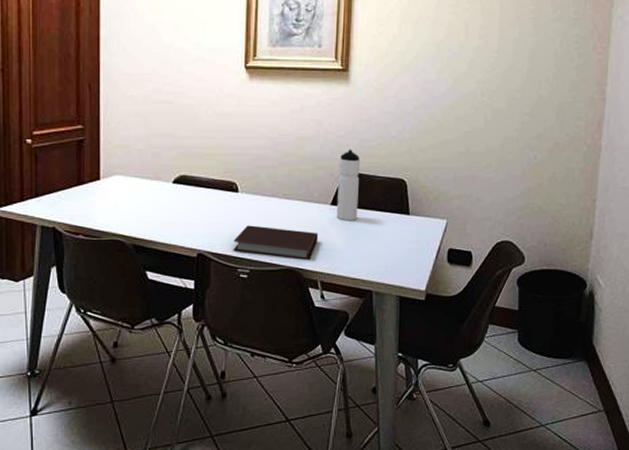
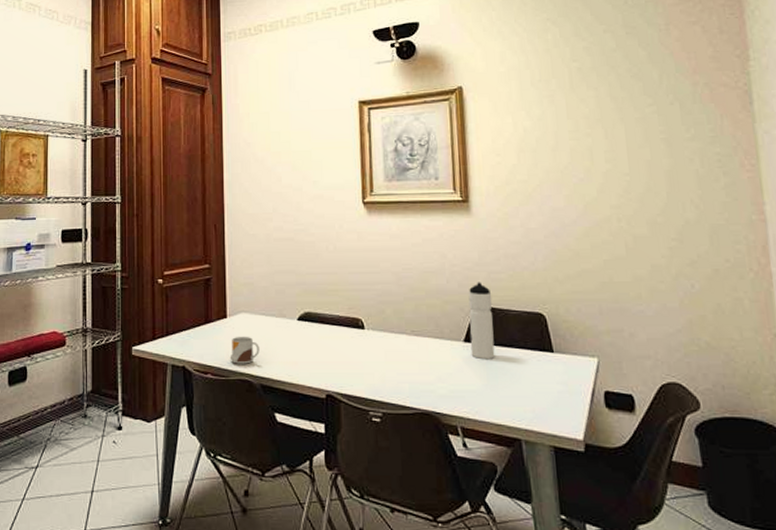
mug: none [102,199,133,225] -> present [230,337,260,364]
notebook: present [233,225,319,260] -> none [362,364,454,402]

